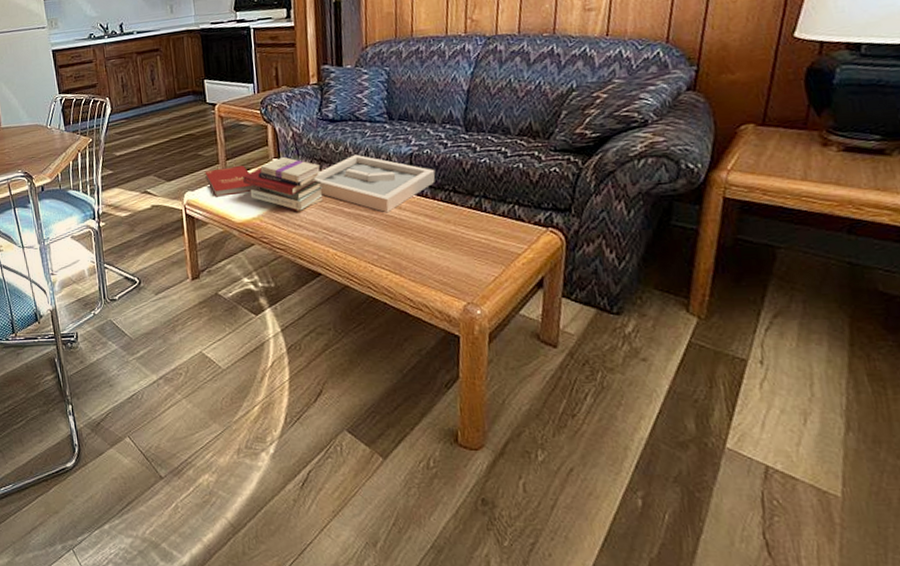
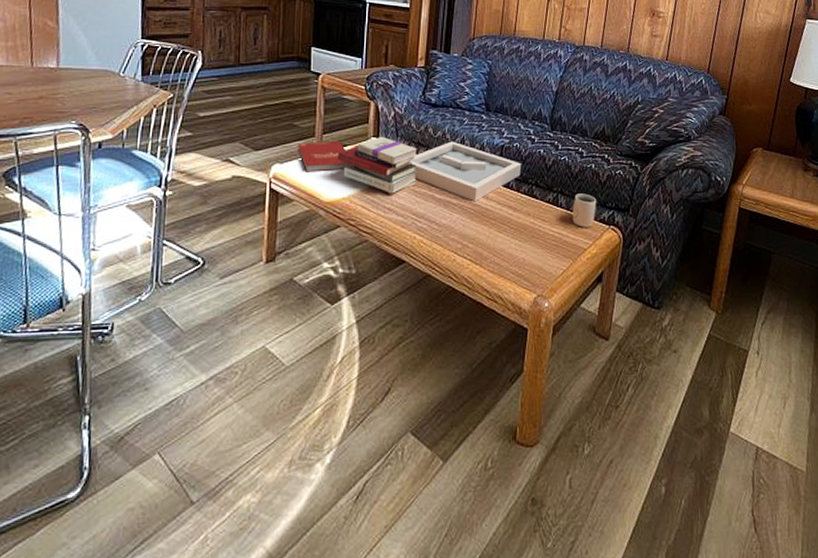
mug: none [499,195,530,232] -> present [572,193,597,228]

